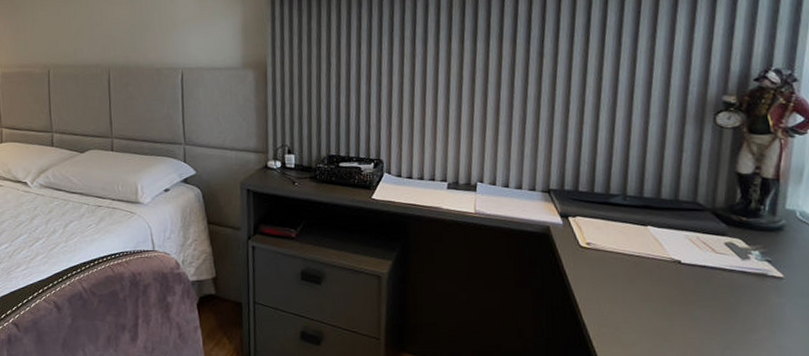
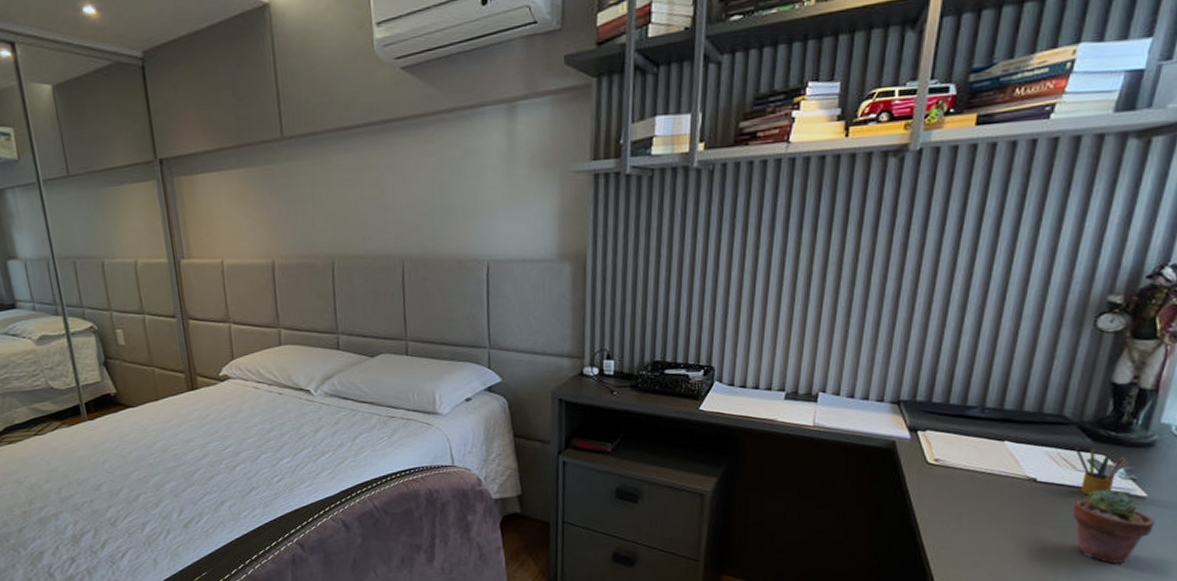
pencil box: none [712,230,762,276] -> present [1075,446,1130,496]
potted succulent: none [718,270,795,341] -> present [1073,489,1156,564]

